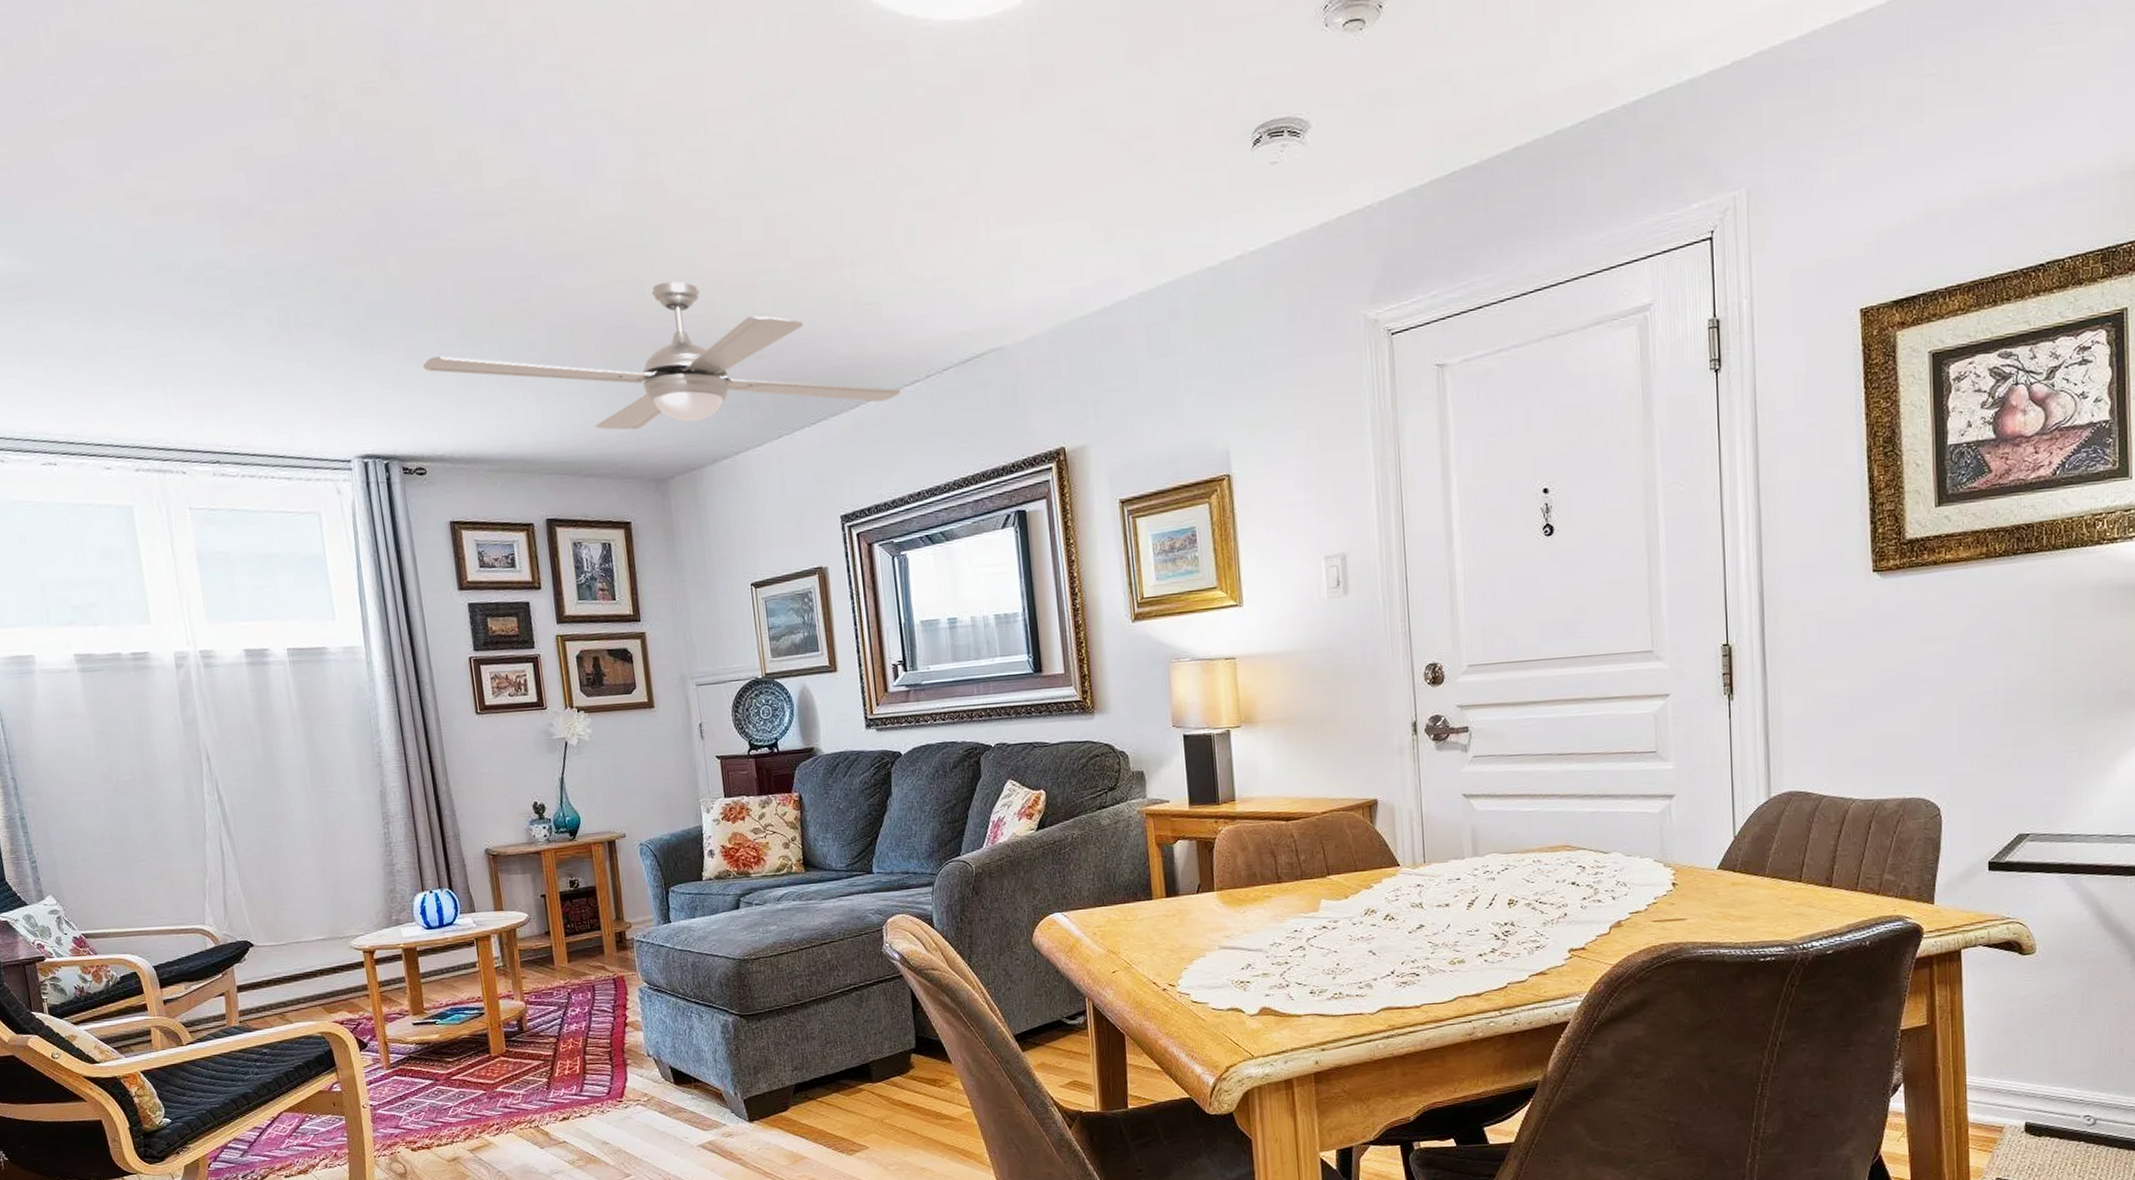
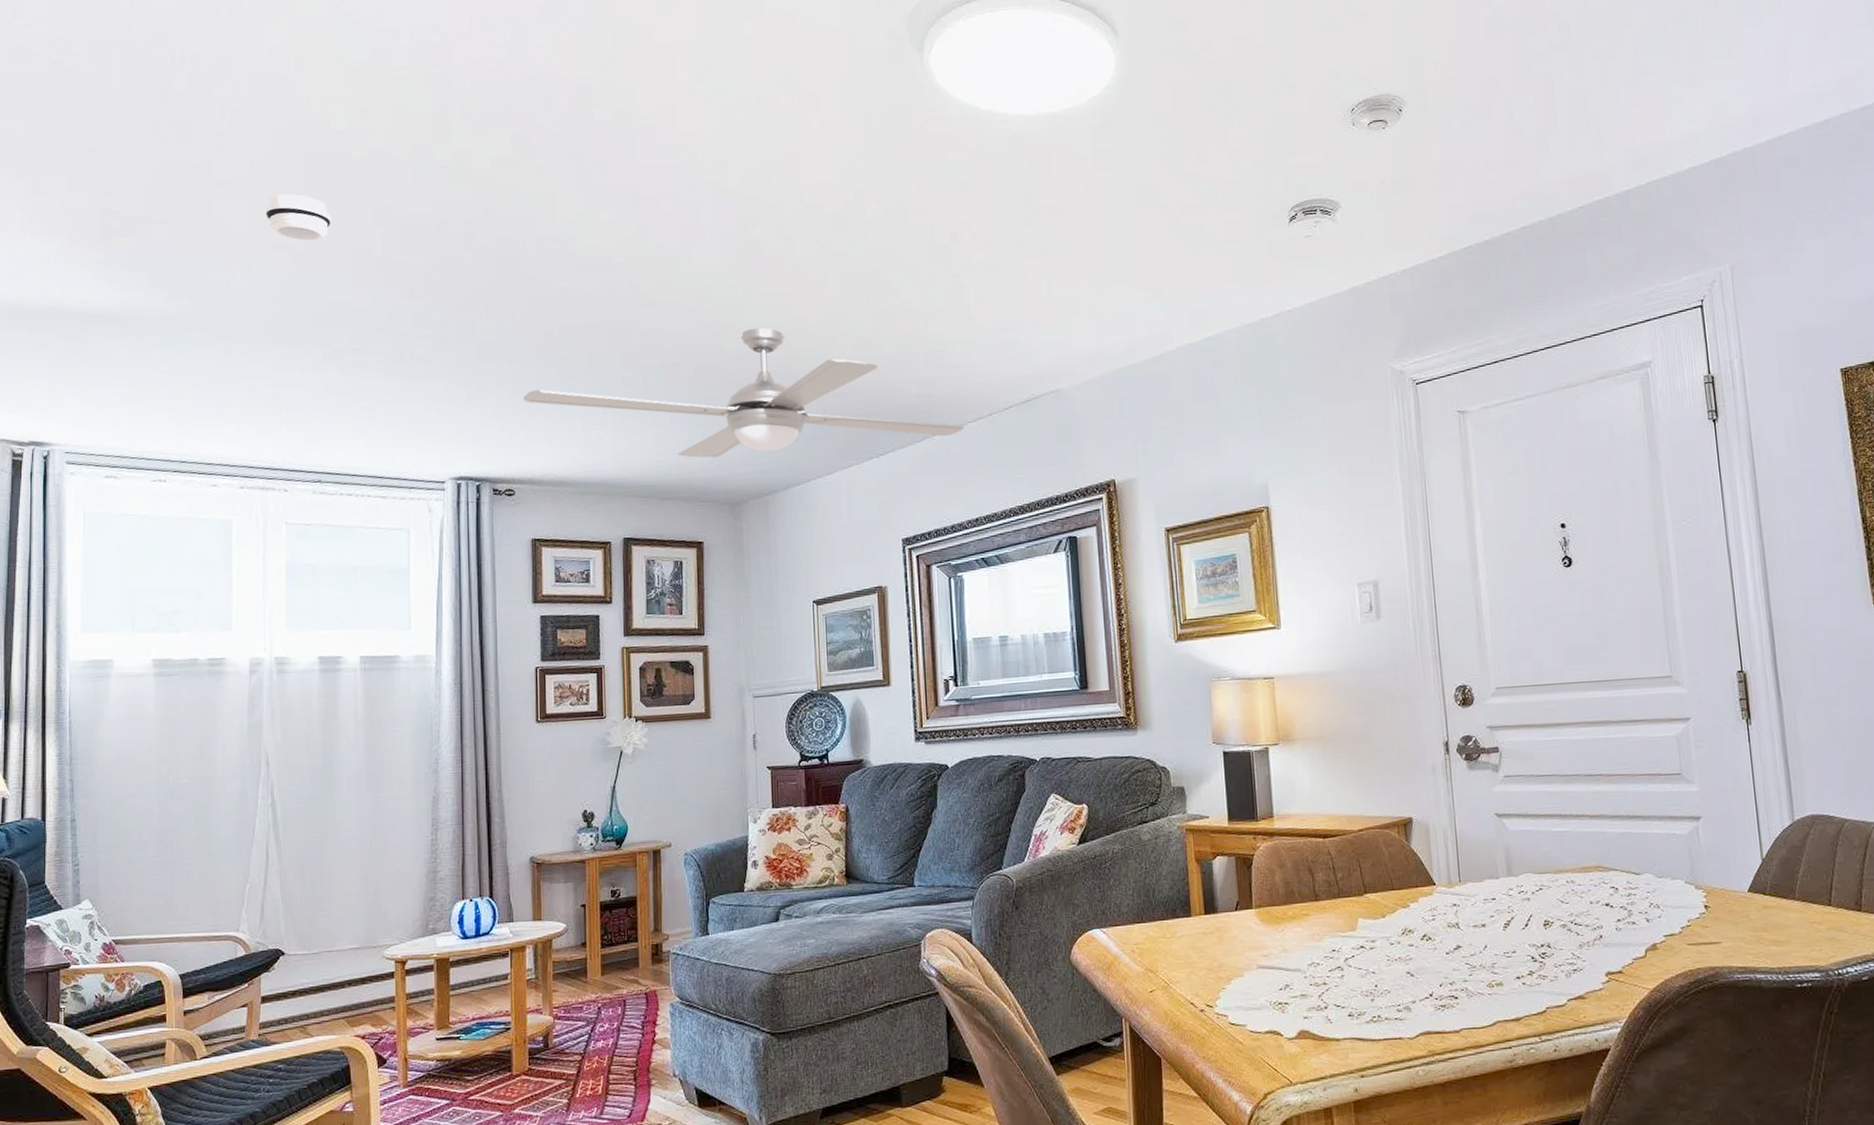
smoke detector: none [113,133,189,189] -> present [265,194,332,241]

